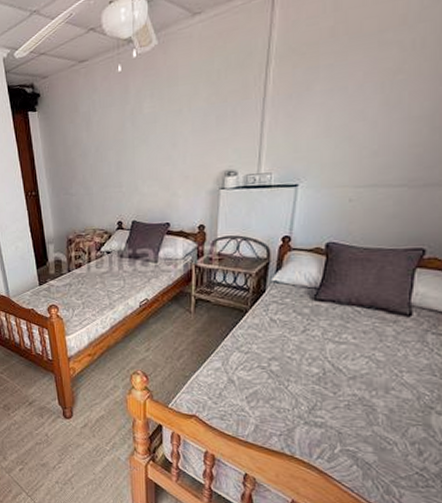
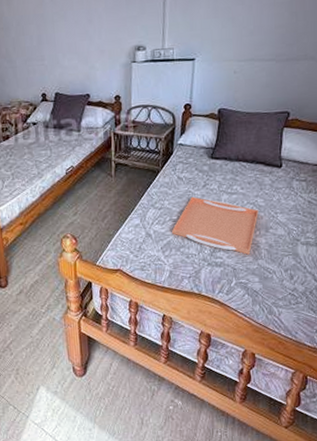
serving tray: none [260,342,376,418] -> present [172,196,259,255]

